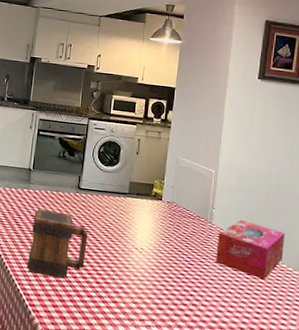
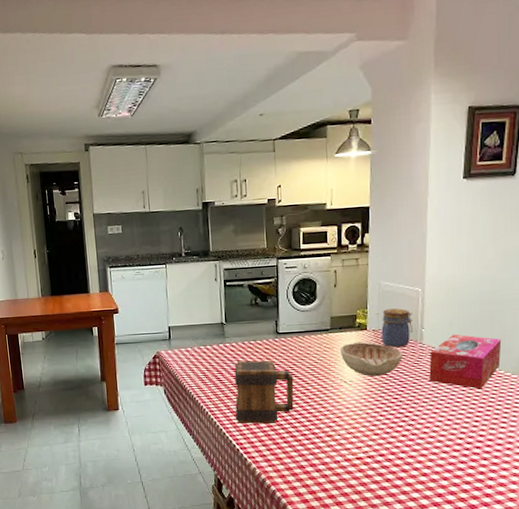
decorative bowl: none [134,210,193,249] -> present [340,341,403,376]
jar: none [174,184,206,224] -> present [381,308,413,348]

